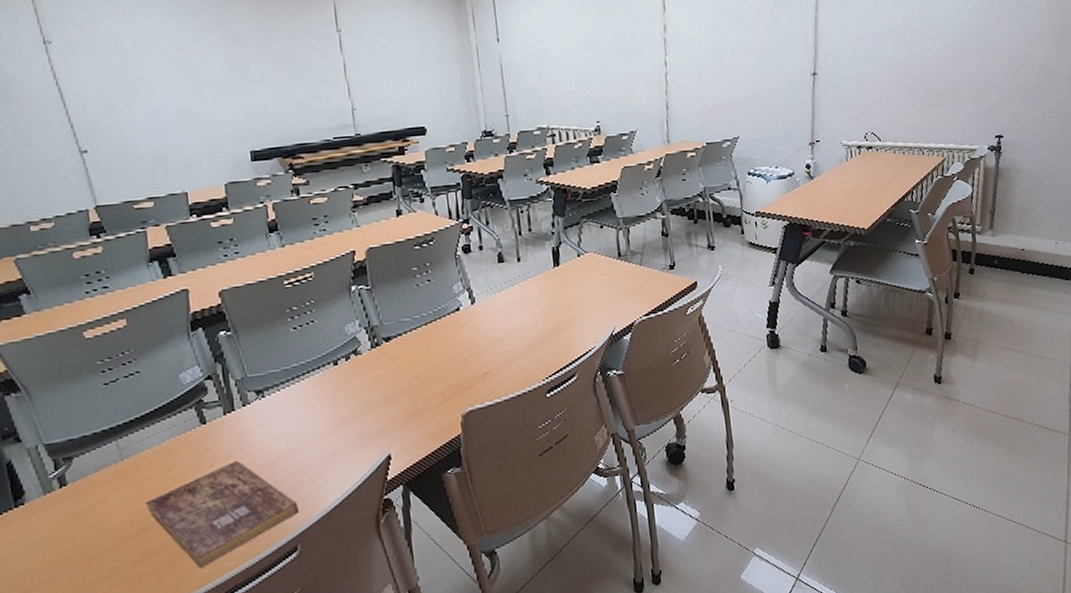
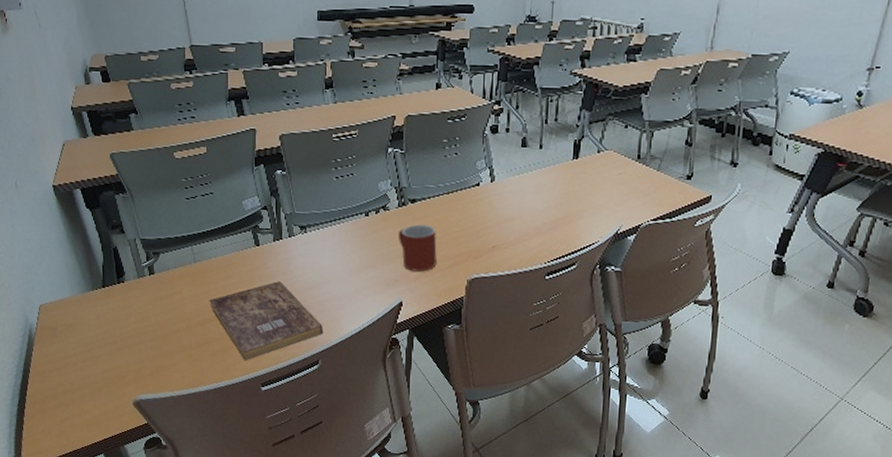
mug: none [376,362,424,418] -> present [399,224,437,272]

